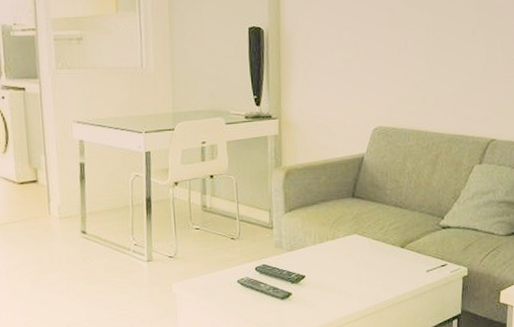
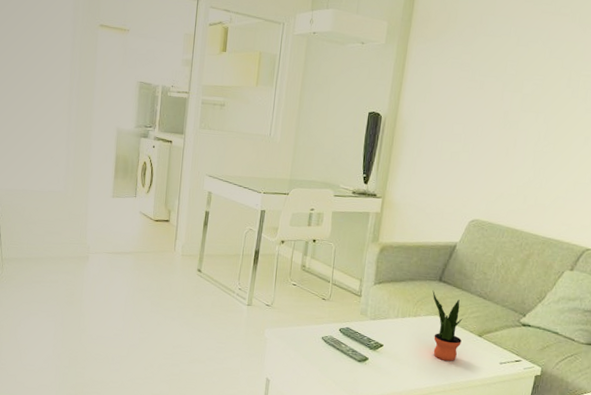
potted plant: none [347,208,385,280] -> present [432,290,463,361]

